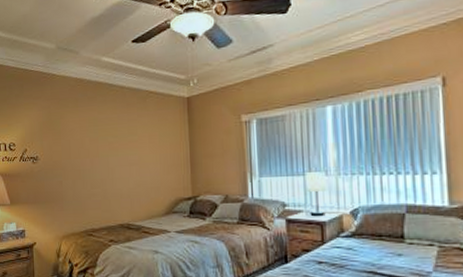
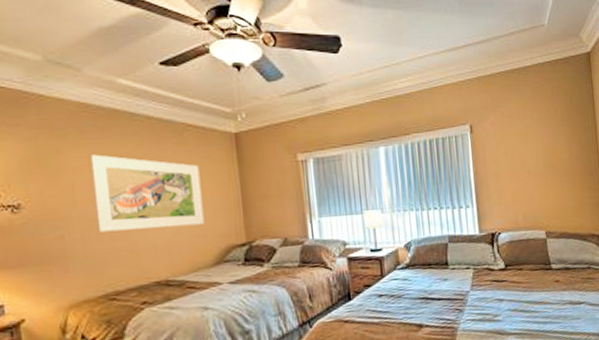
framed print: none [81,118,159,181] -> present [90,154,205,233]

